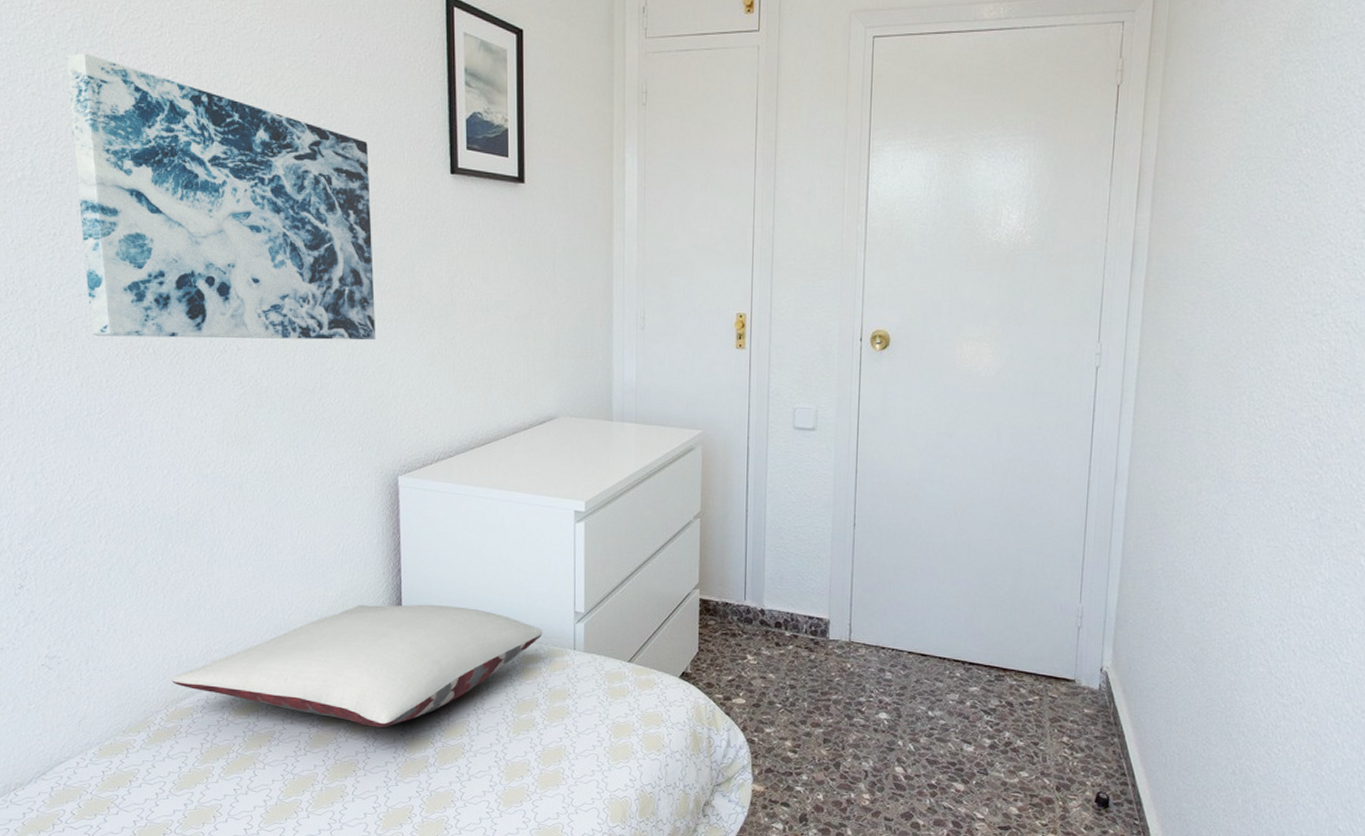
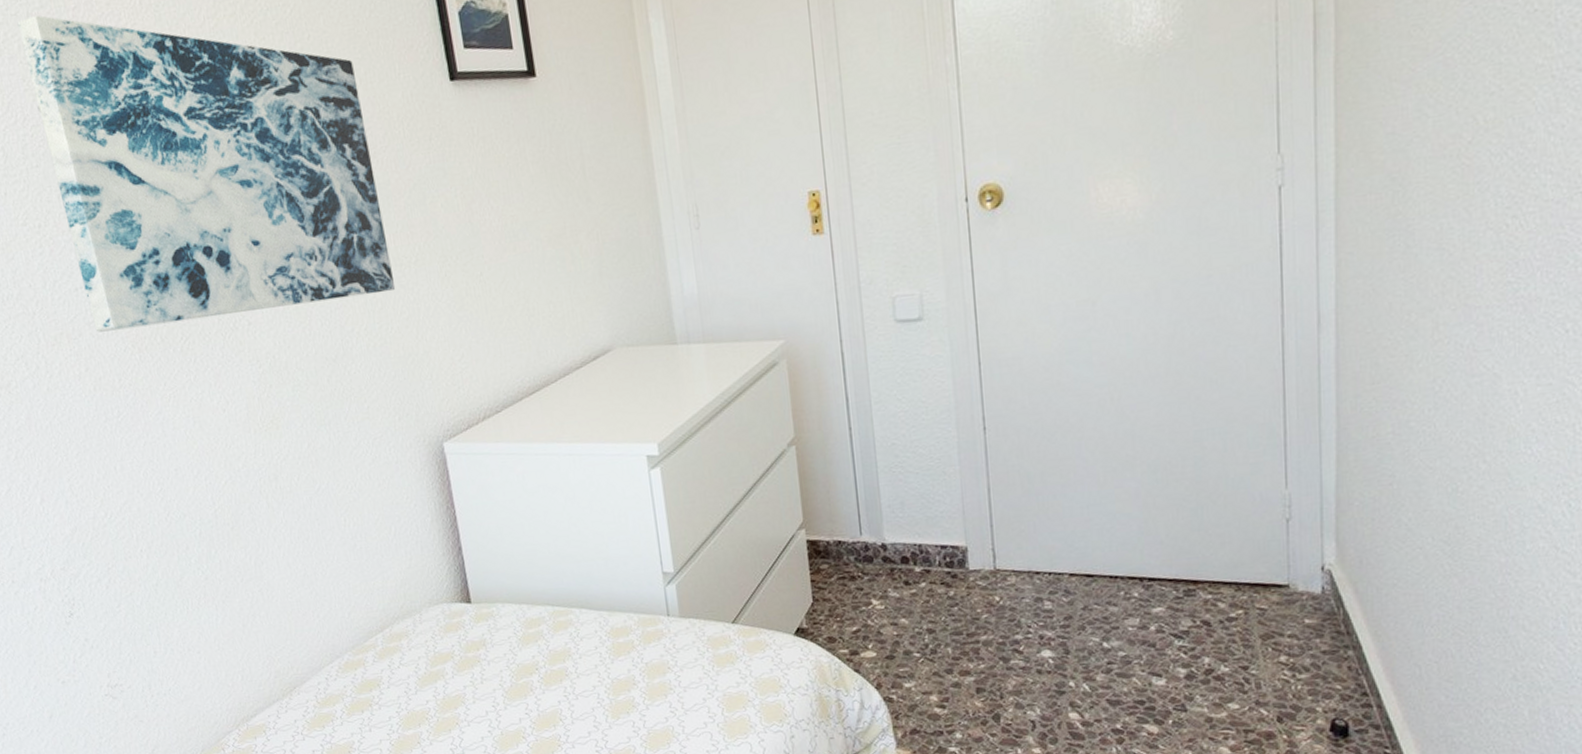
pillow: present [172,604,543,727] -> none [238,581,630,726]

